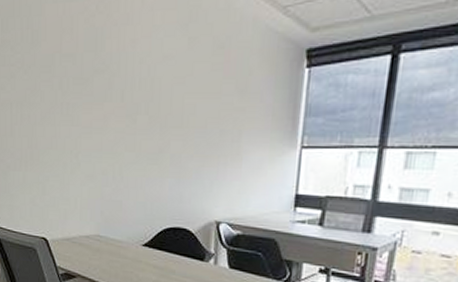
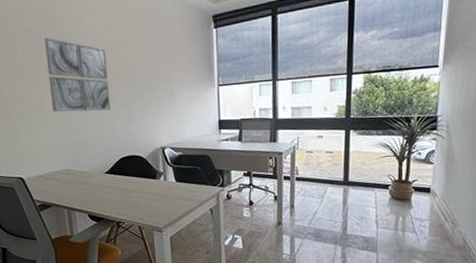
wall art: none [86,65,160,167] -> present [45,37,111,112]

